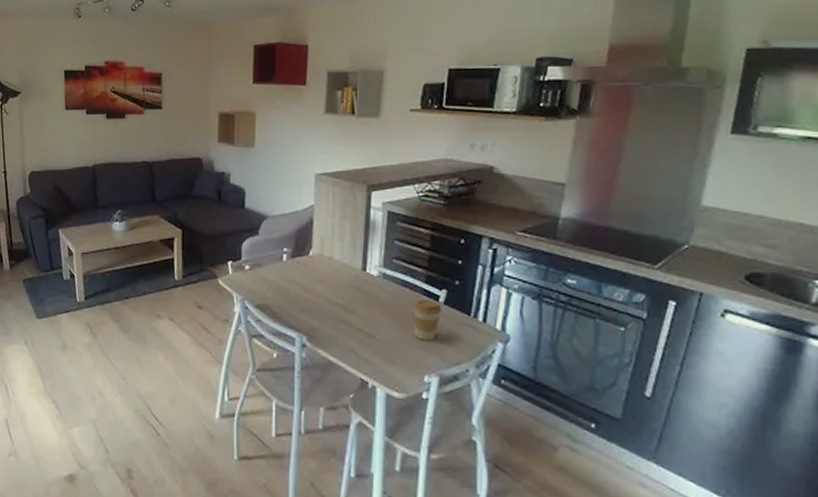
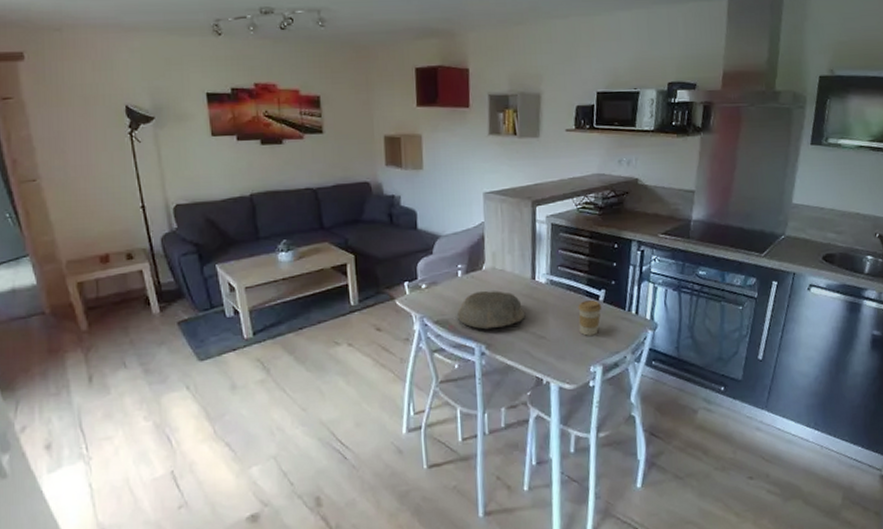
bowl: none [278,277,353,320] -> present [456,290,526,330]

